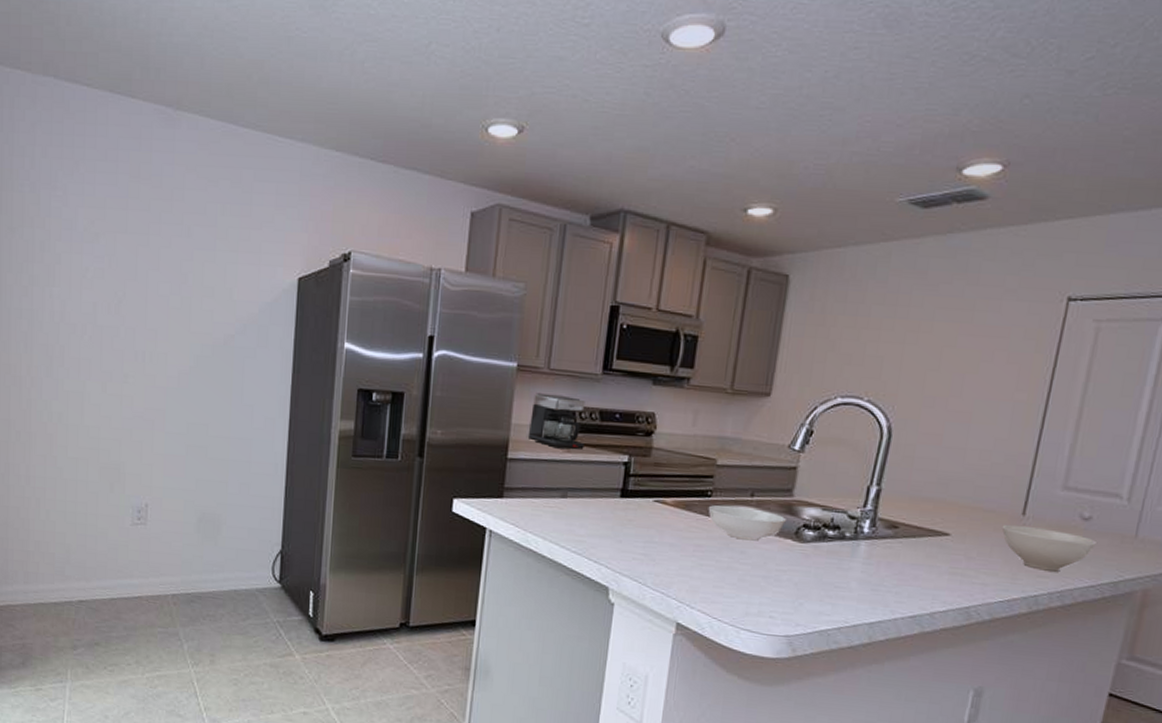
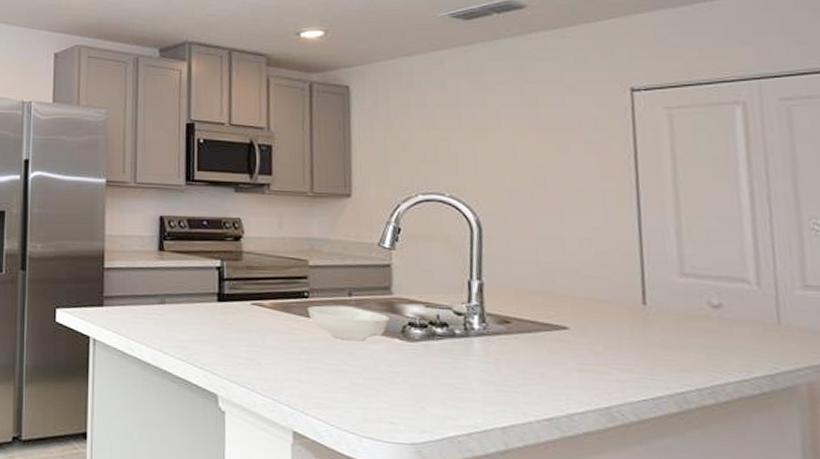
coffee maker: present [527,393,585,449] -> none [121,205,176,257]
bowl: present [1001,524,1098,572] -> none [623,315,737,365]

